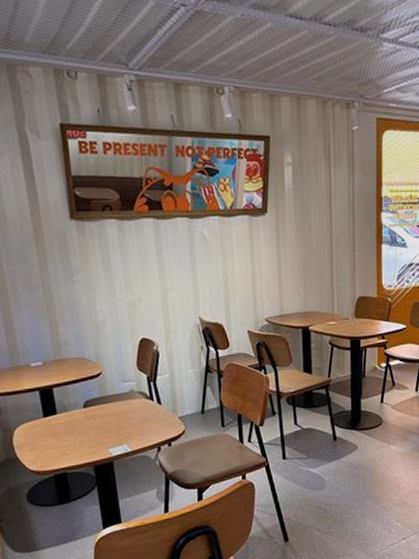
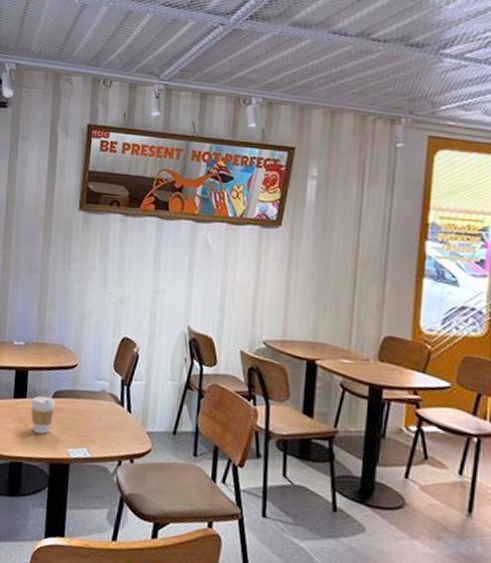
coffee cup: none [63,407,89,443] -> present [31,395,56,434]

